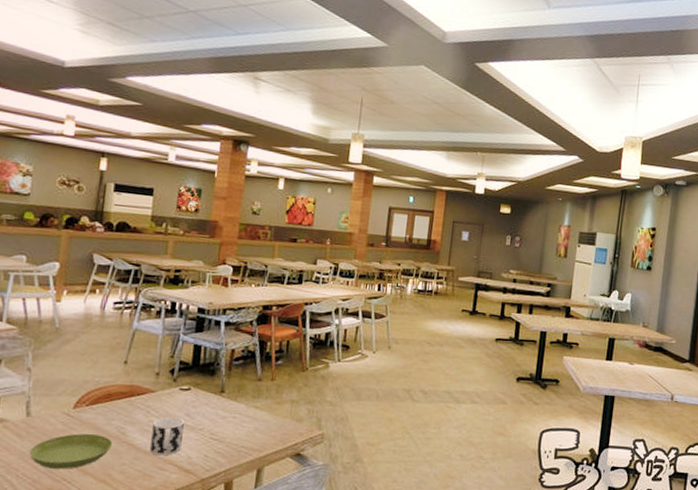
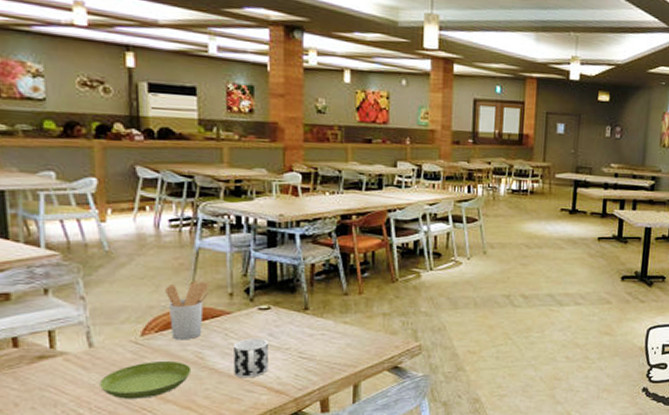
utensil holder: none [100,359,140,415] -> present [165,281,210,340]

